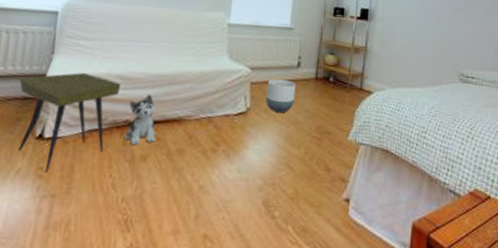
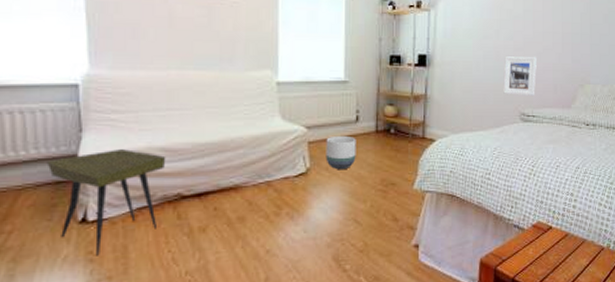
plush toy: present [124,94,157,146] -> none [178,164,213,219]
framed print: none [442,17,477,57] -> present [503,56,537,95]

